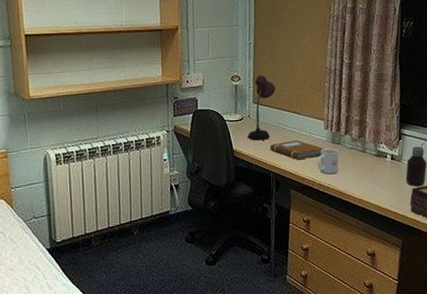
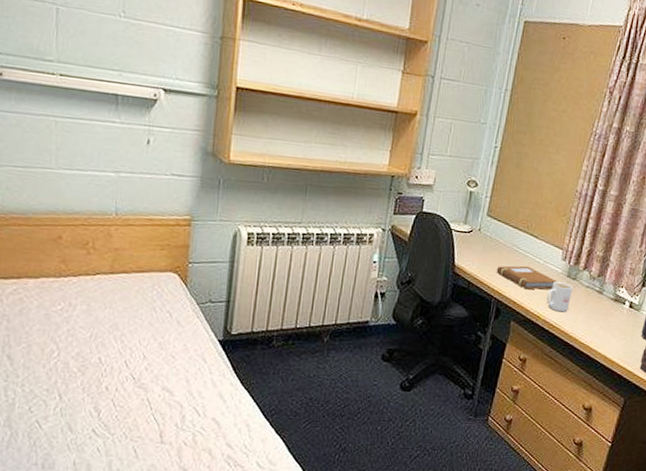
desk lamp: present [247,75,276,141] -> none [473,185,516,260]

